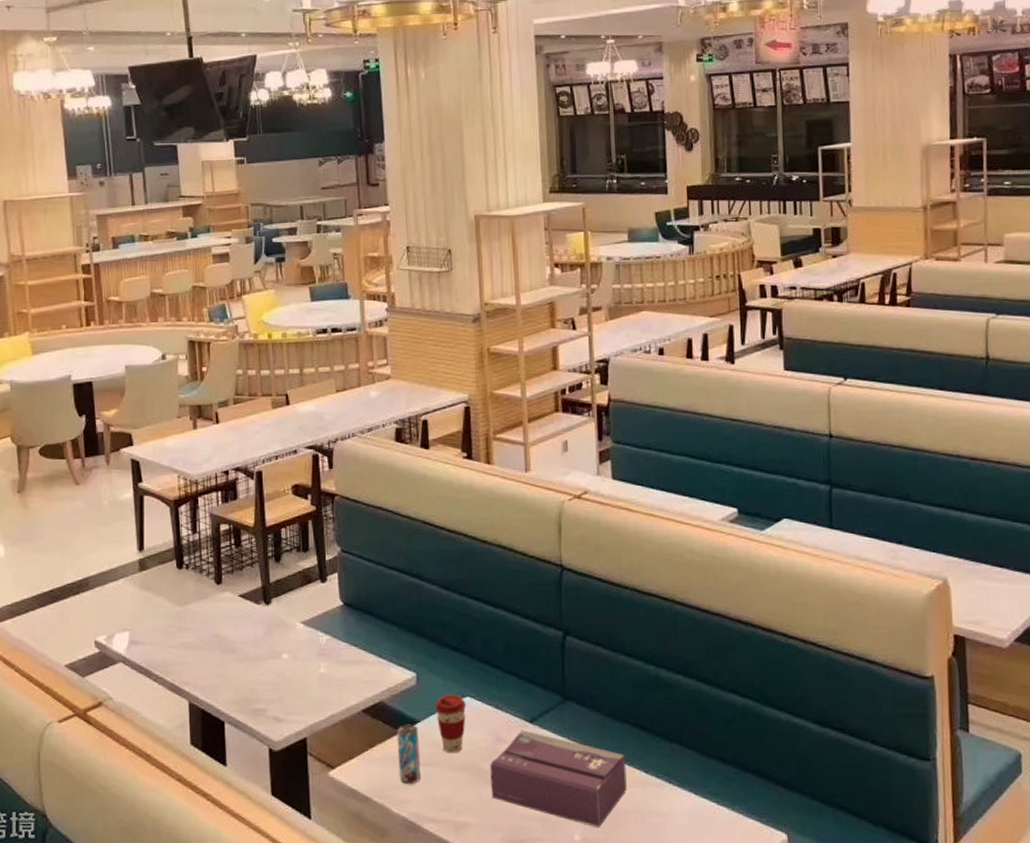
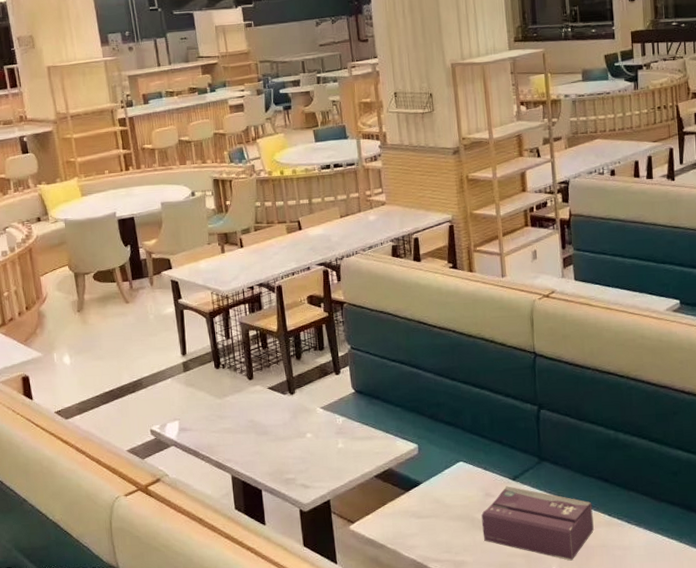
beverage can: present [397,724,422,785] -> none [404,485,426,534]
coffee cup: present [434,695,466,754] -> none [434,461,460,507]

